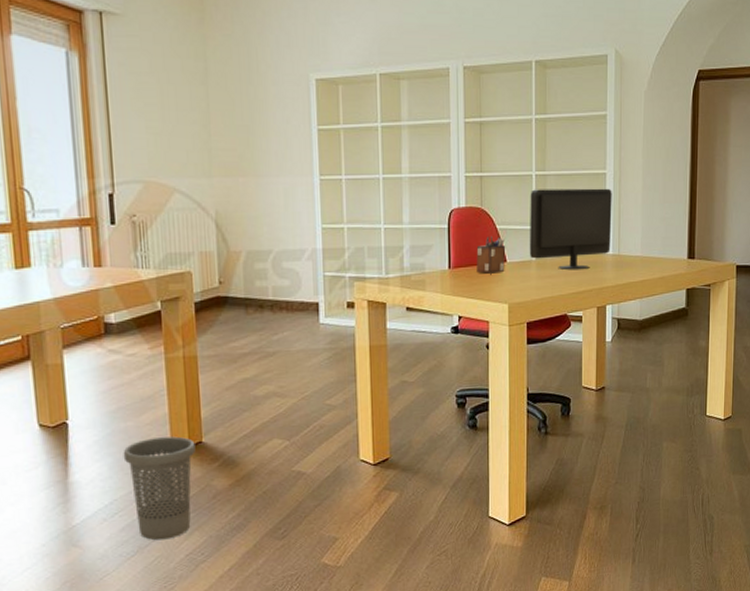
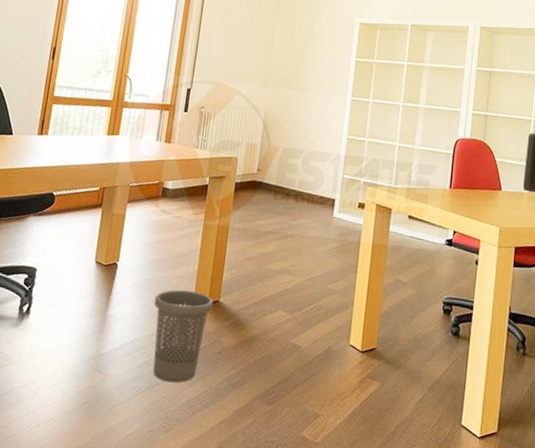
desk organizer: present [476,236,506,274] -> none [474,166,502,199]

